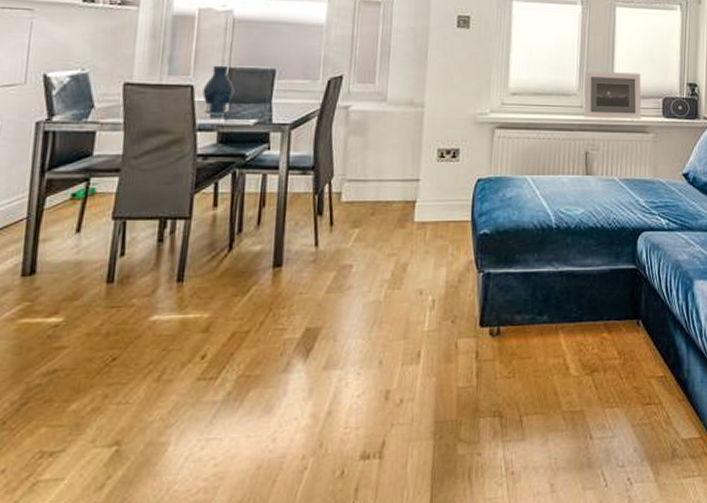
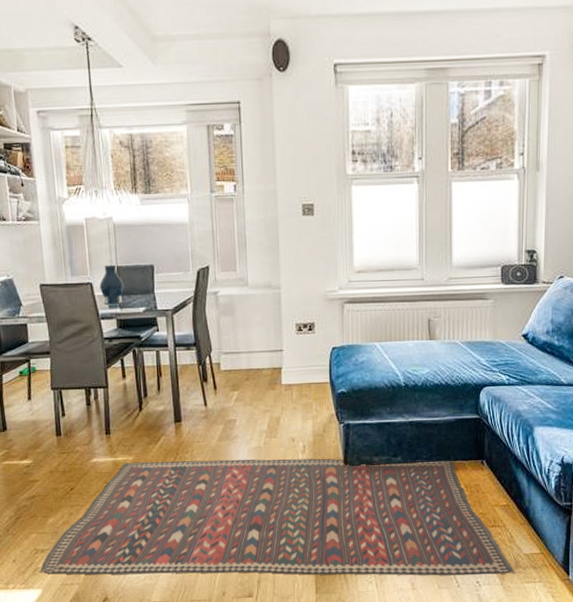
area rug: none [38,317,672,491] -> present [38,458,515,576]
picture frame: present [583,71,642,120] -> none [423,244,480,290]

